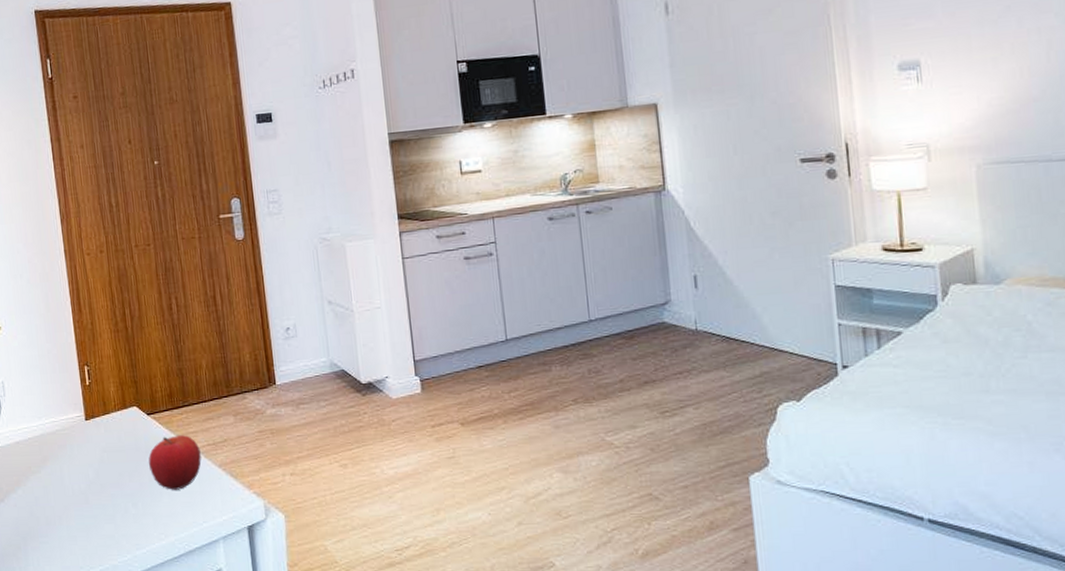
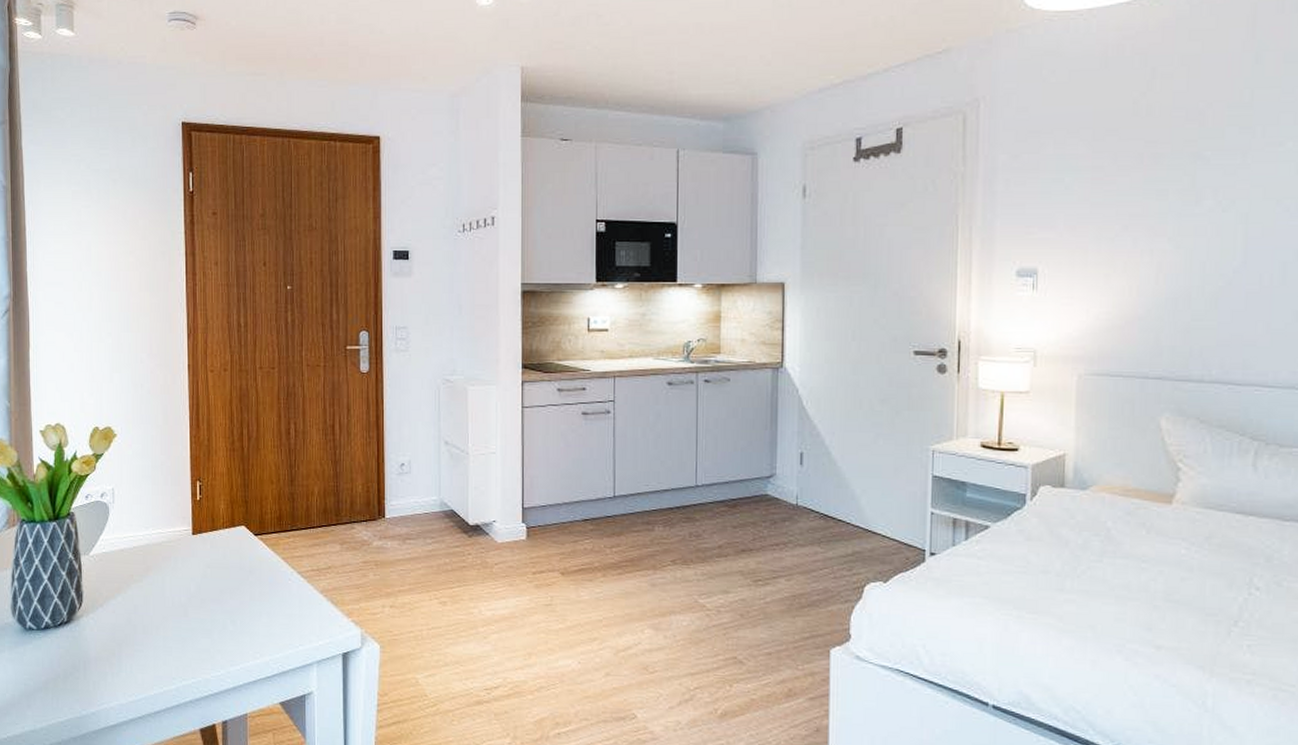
fruit: present [148,435,202,490] -> none [252,557,304,612]

